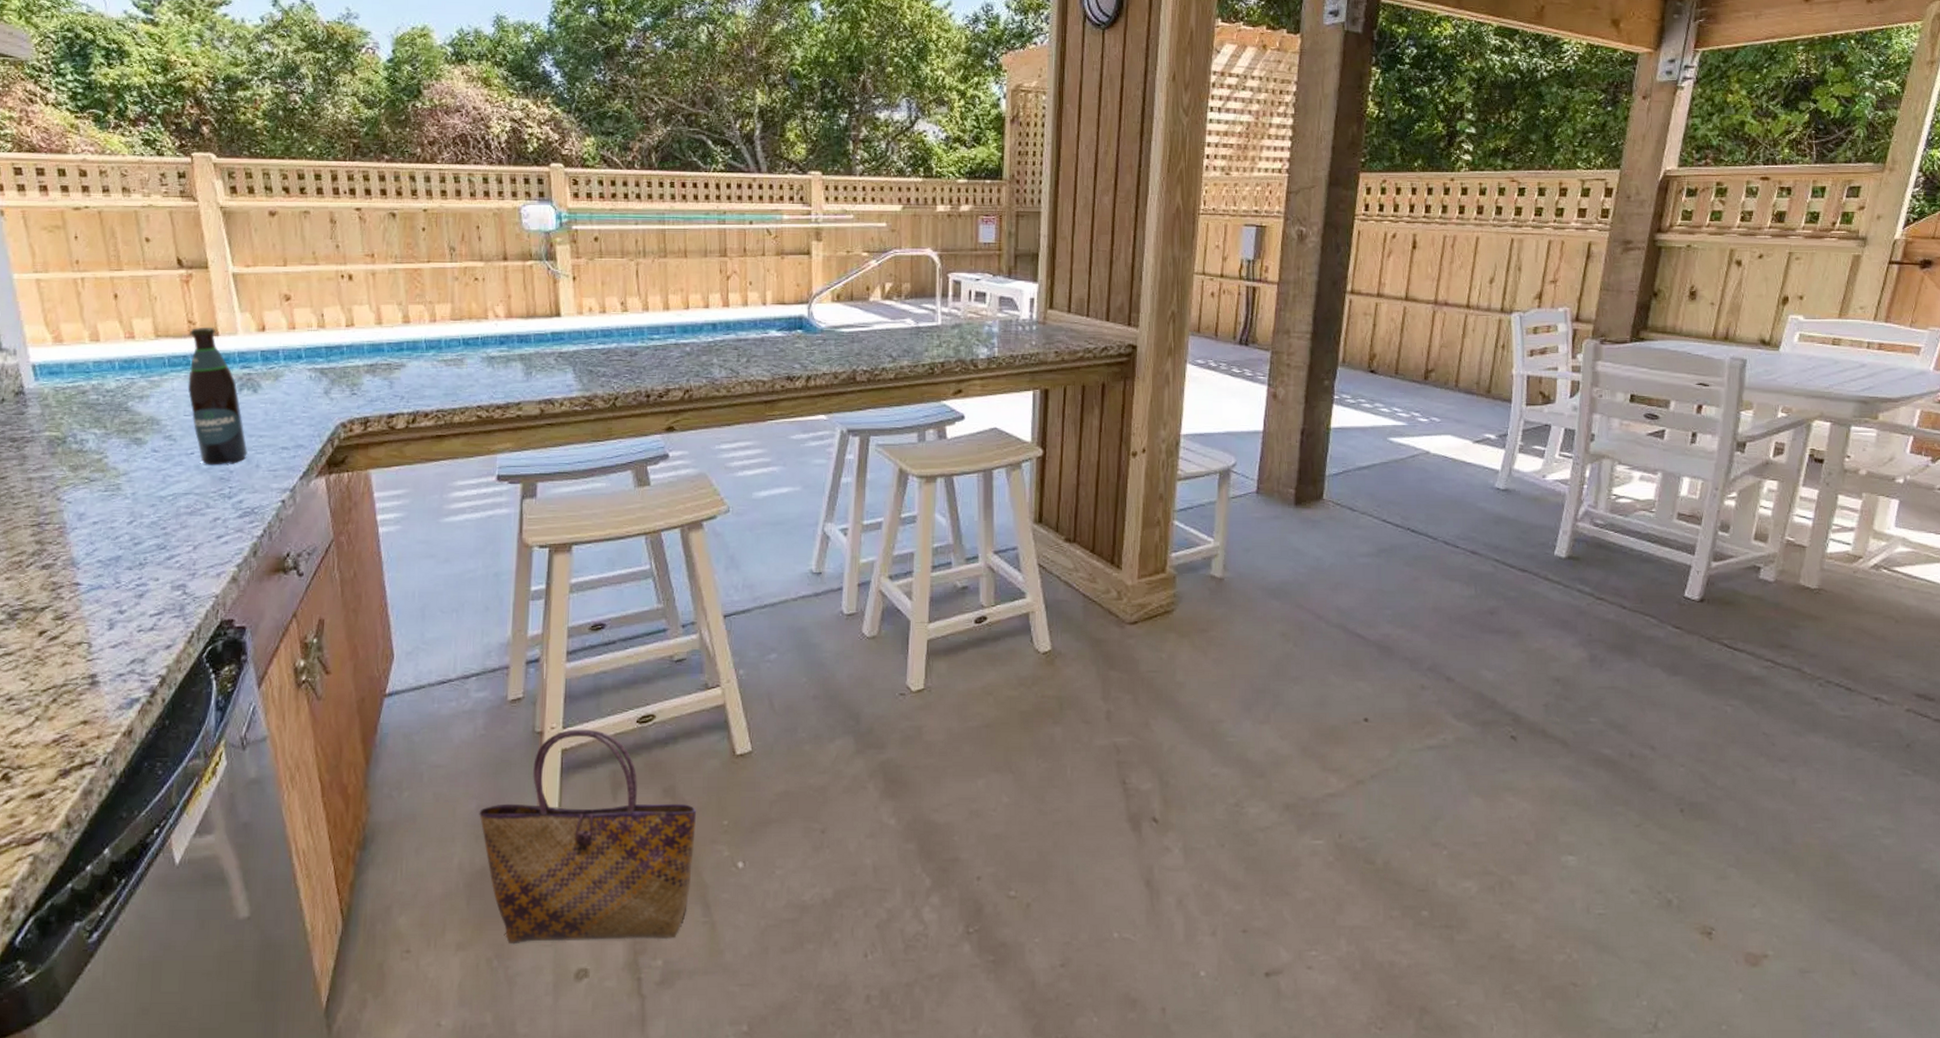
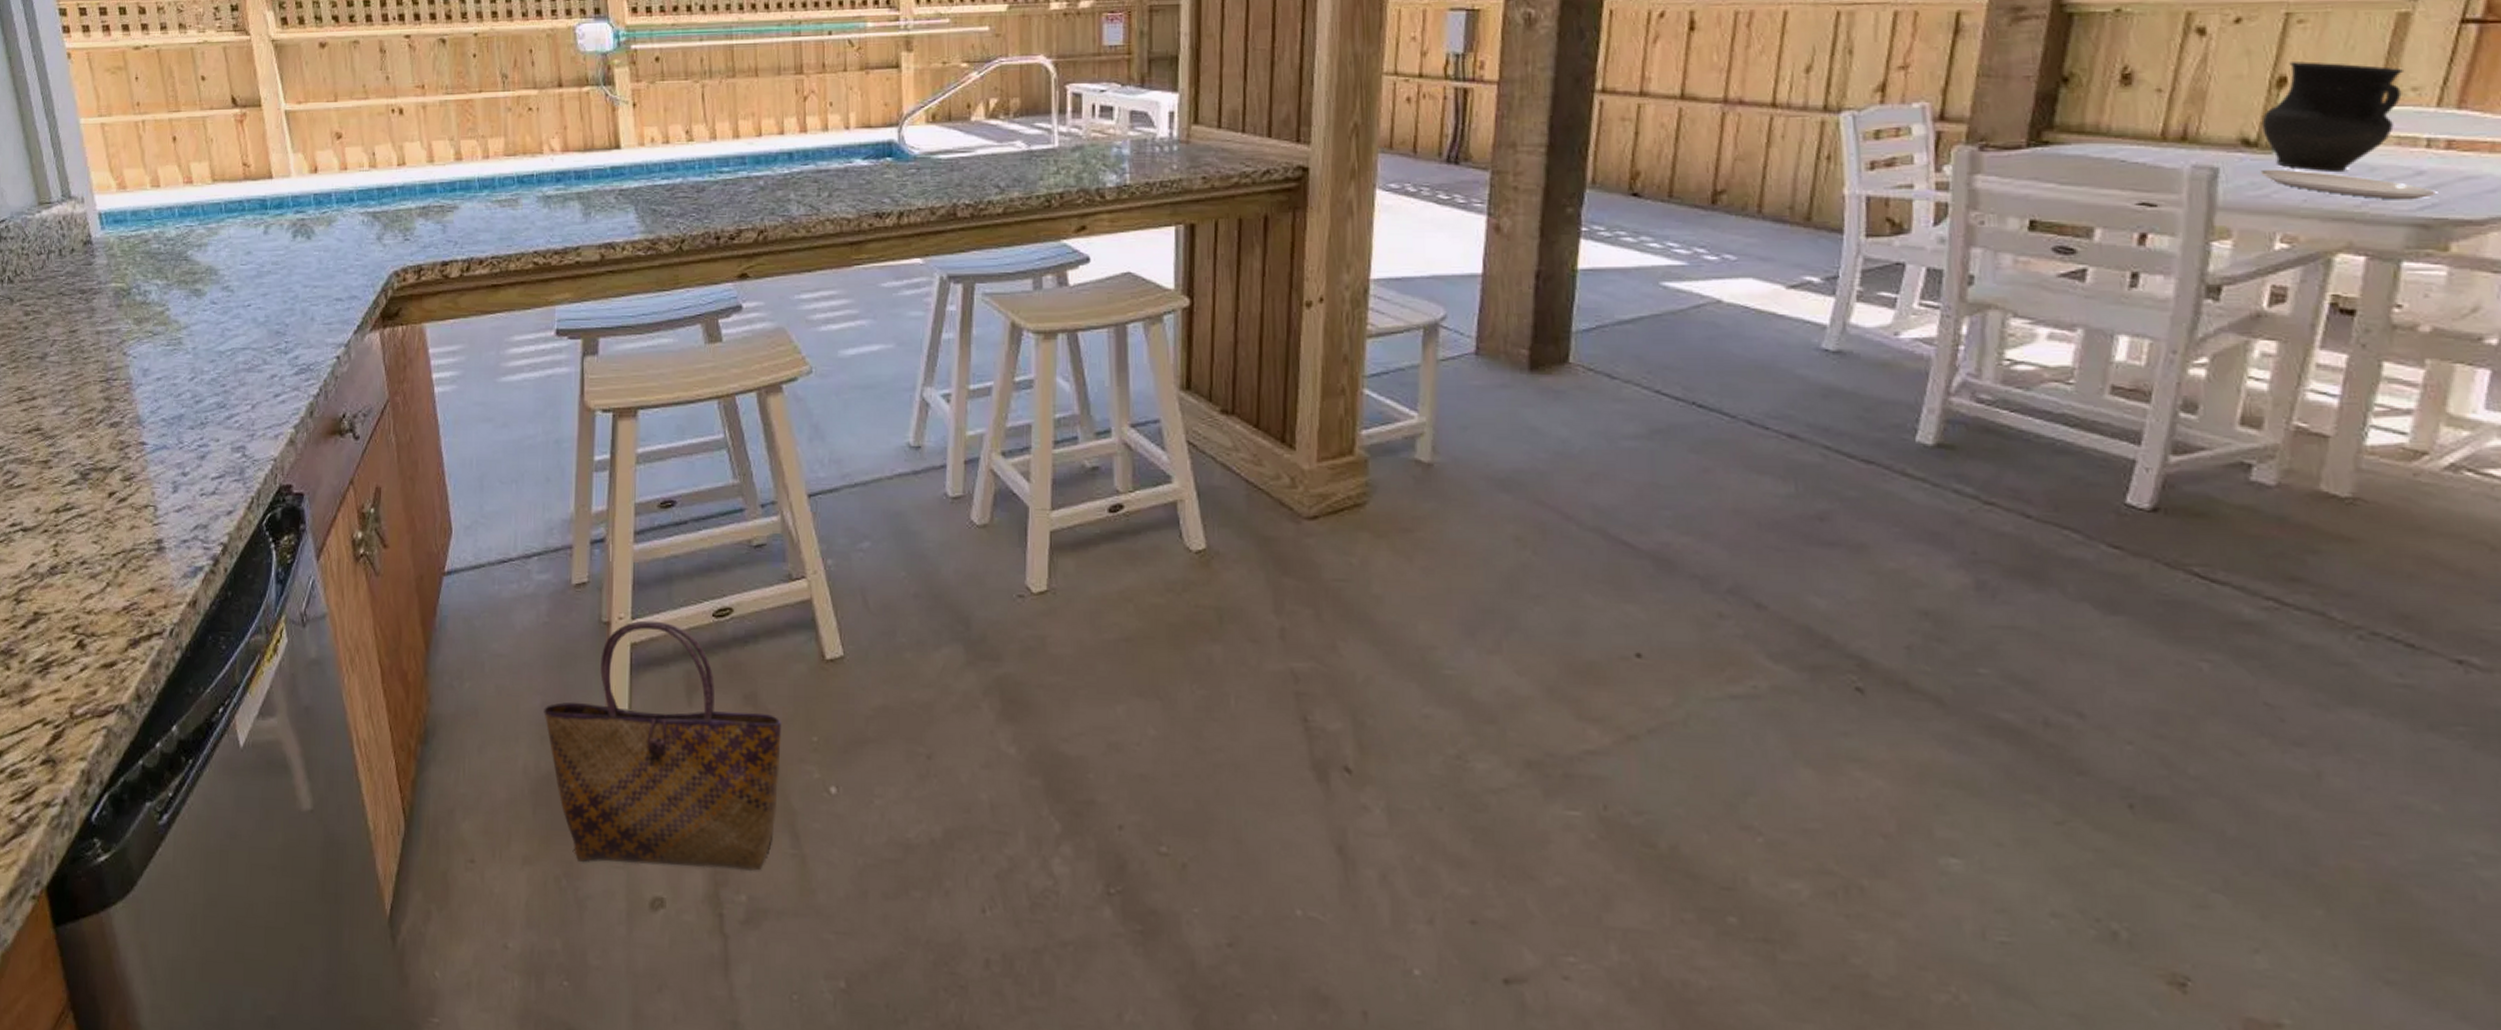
bottle: present [187,327,248,465] -> none [243,169,303,318]
plate: none [1771,362,1872,384] -> present [2260,170,2436,200]
pitcher: none [1772,287,1857,364] -> present [2261,61,2405,173]

